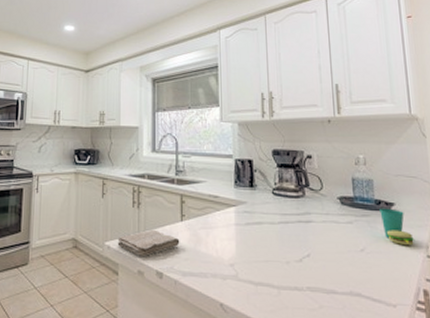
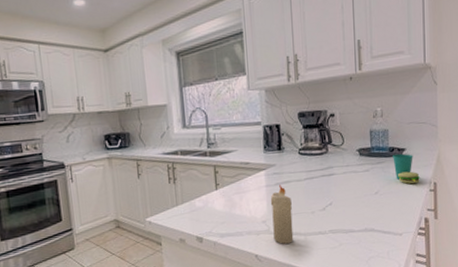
washcloth: present [117,229,180,256] -> none [157,200,216,226]
candle: none [239,225,265,296] -> present [270,185,294,244]

